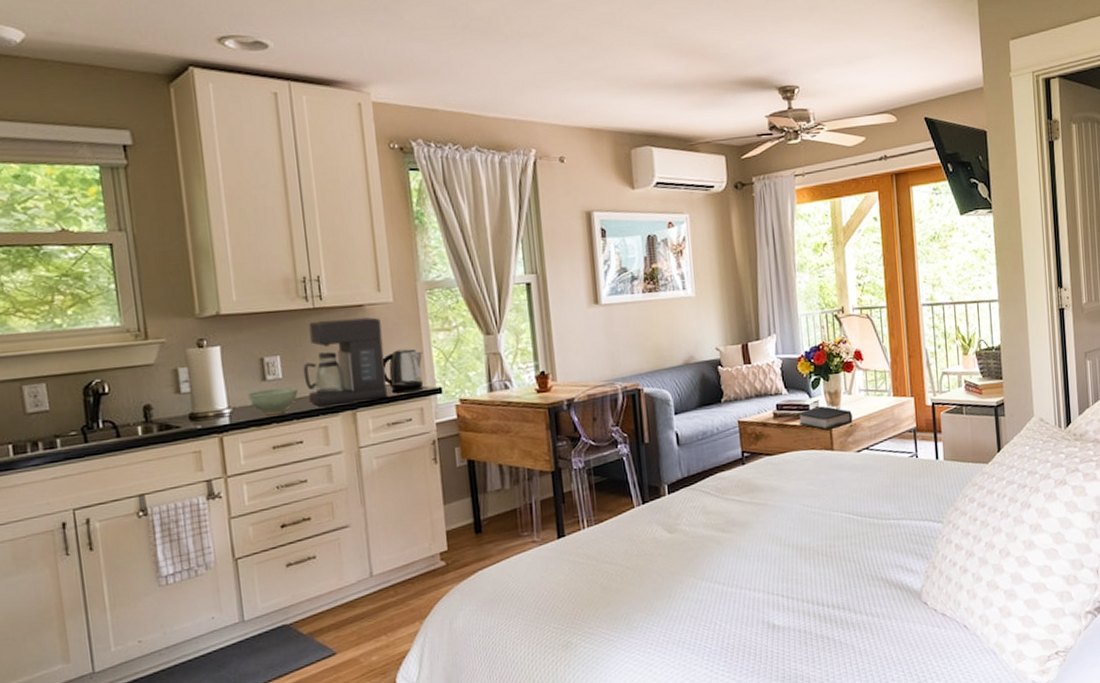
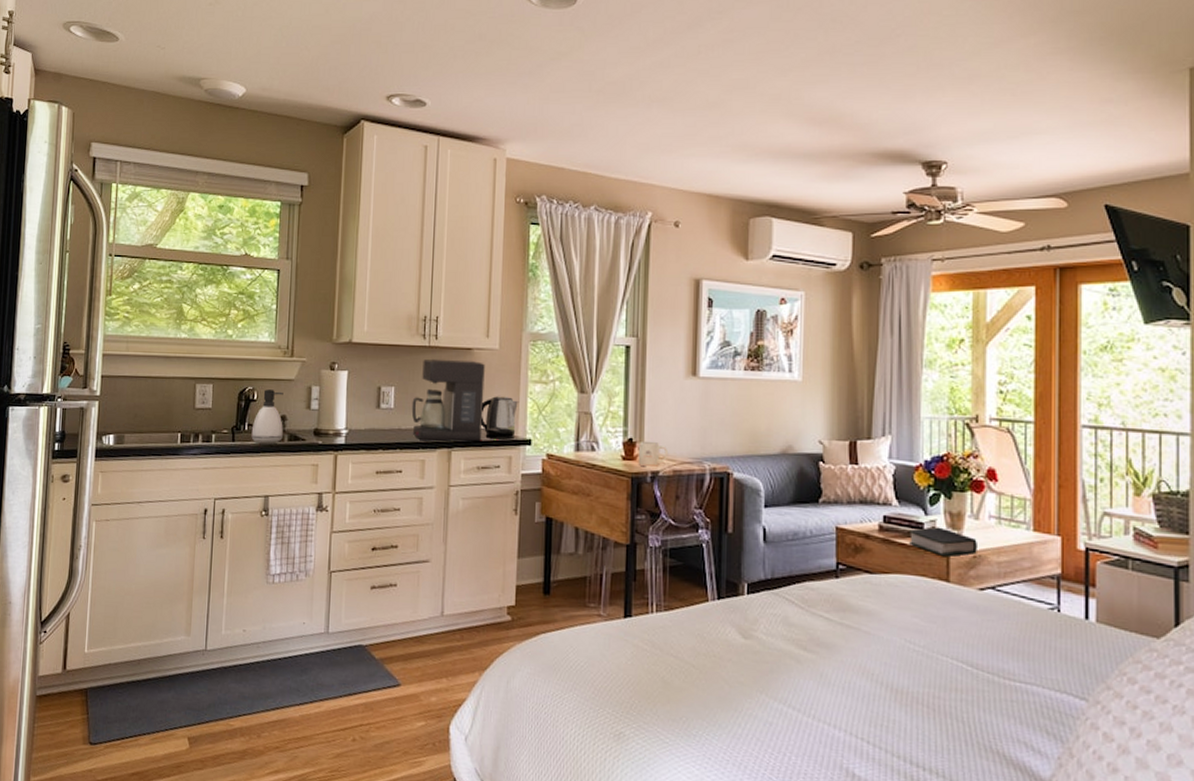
soap dispenser: none [108,378,151,441] -> present [251,389,283,446]
bowl: present [248,387,299,416] -> none [363,416,406,442]
mug: none [551,370,582,397] -> present [638,440,669,468]

